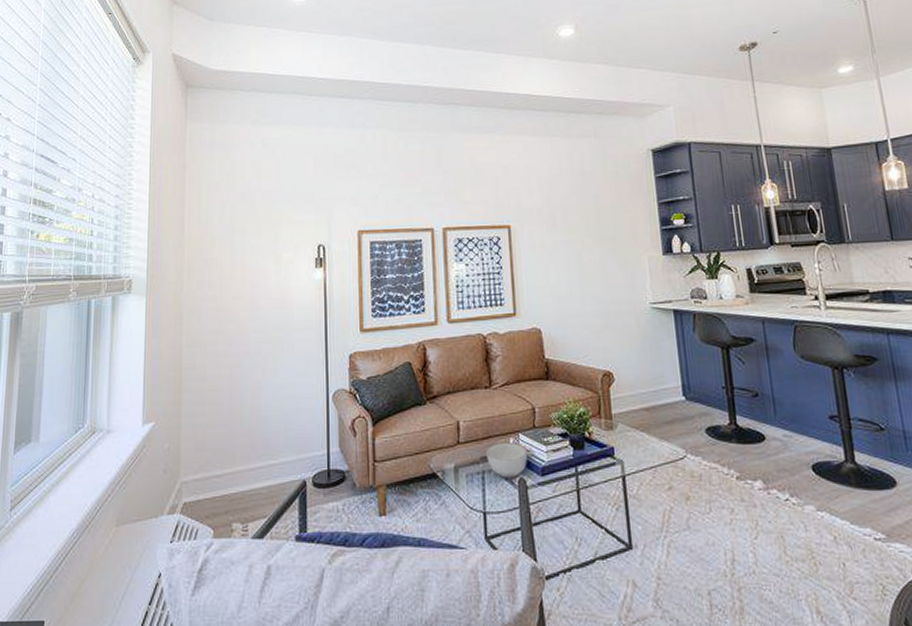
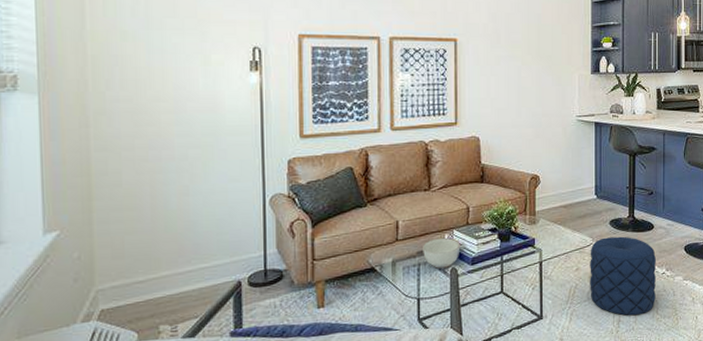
pouf: none [684,448,781,555] -> present [590,236,656,316]

